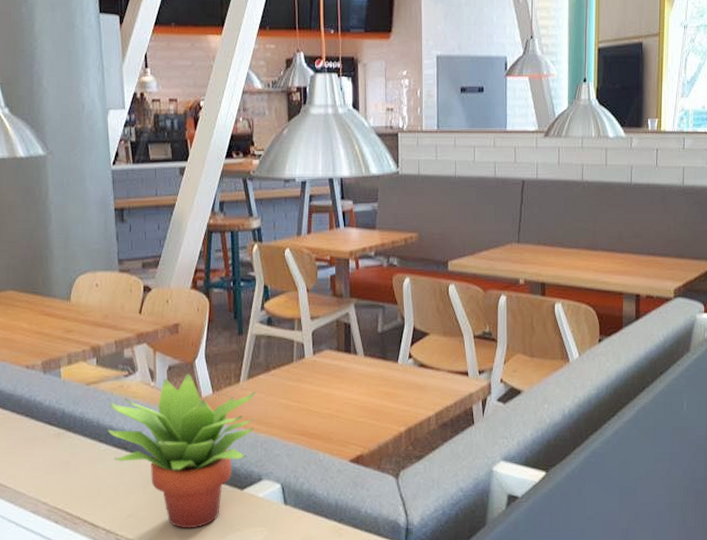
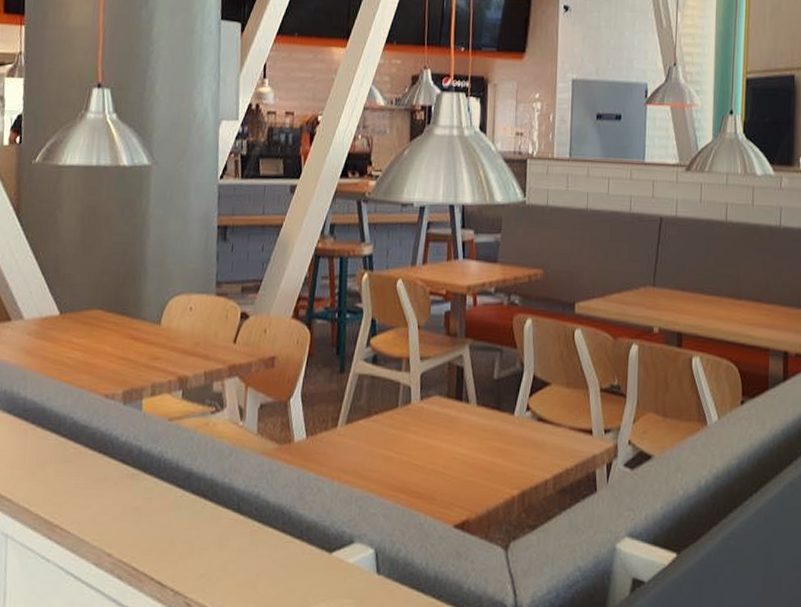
succulent plant: present [107,373,256,529] -> none [186,413,355,595]

